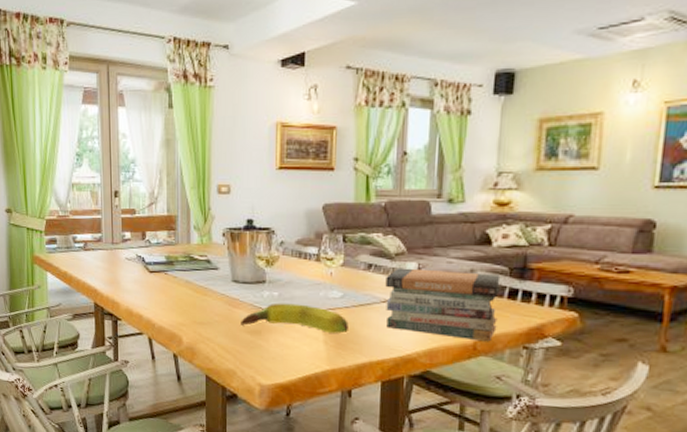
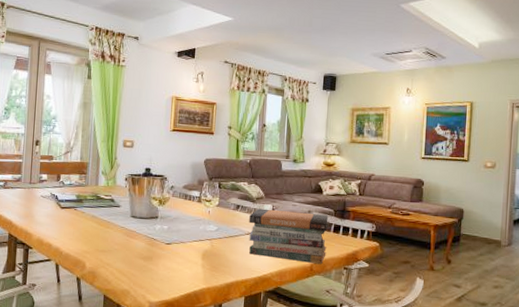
fruit: present [241,303,349,334] -> none [136,234,221,259]

